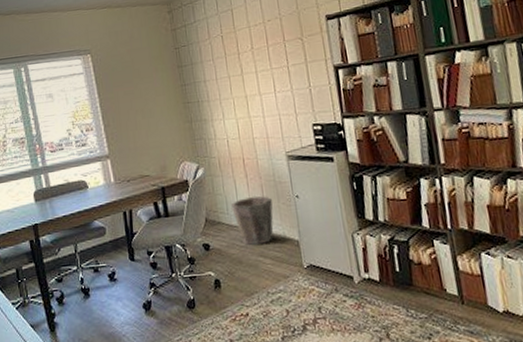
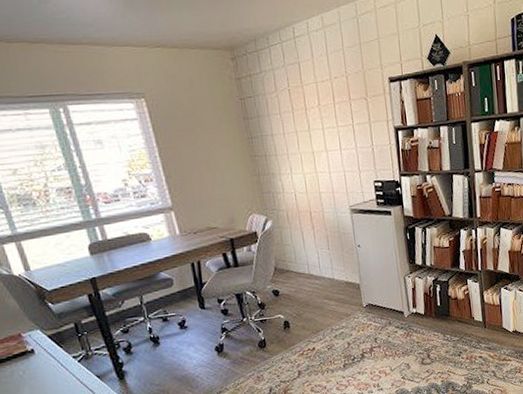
waste bin: present [231,196,274,246] -> none [299,246,338,290]

